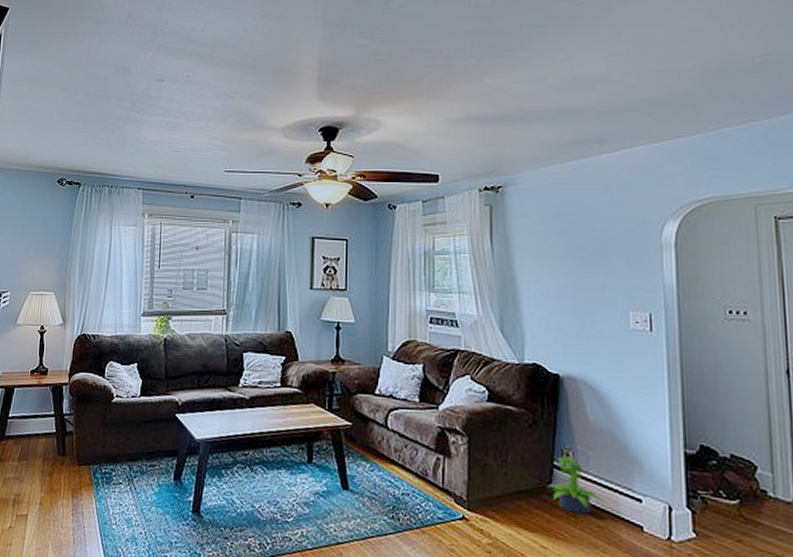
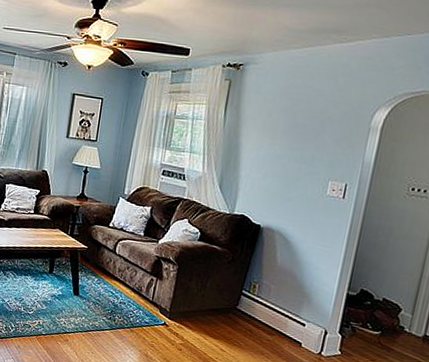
potted plant: present [547,456,604,514] -> none [233,287,276,330]

